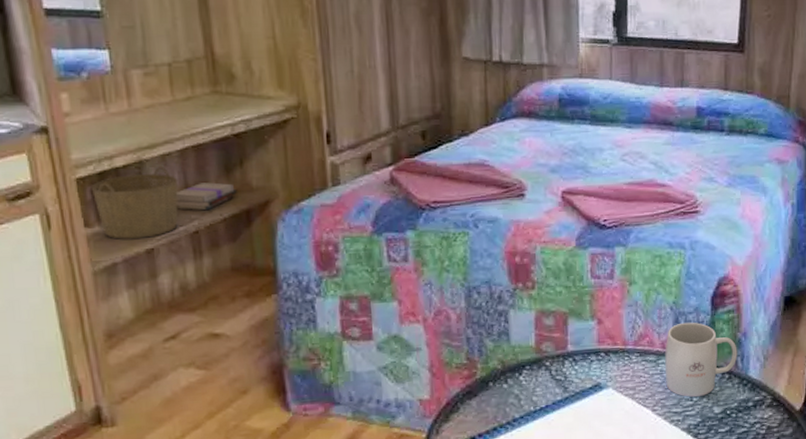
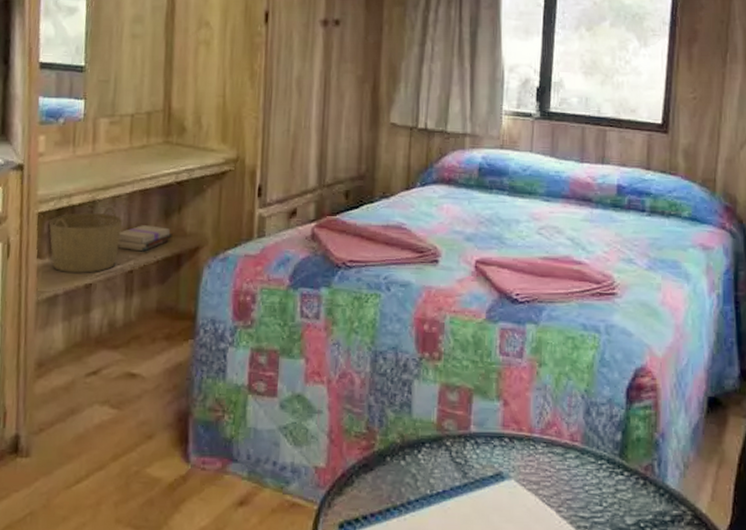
mug: present [665,322,738,398] -> none [573,414,654,503]

